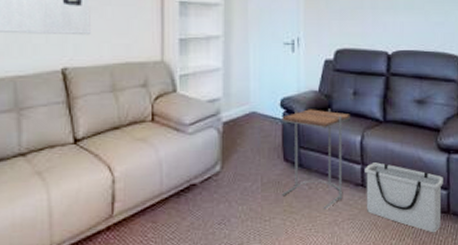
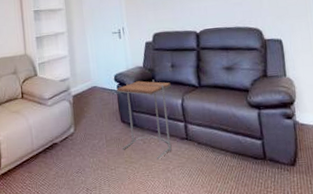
storage bin: present [365,162,443,233] -> none [187,120,259,177]

